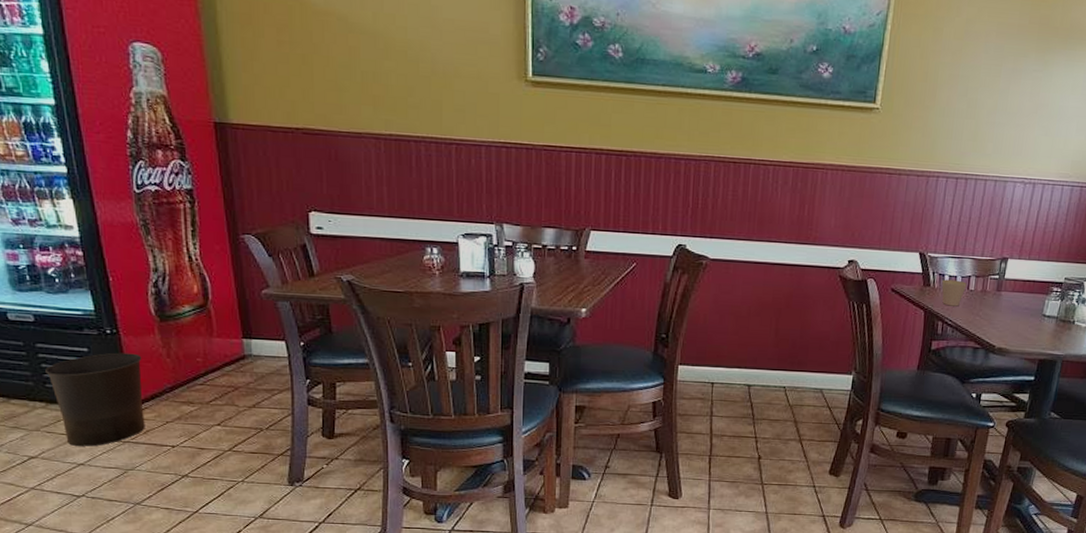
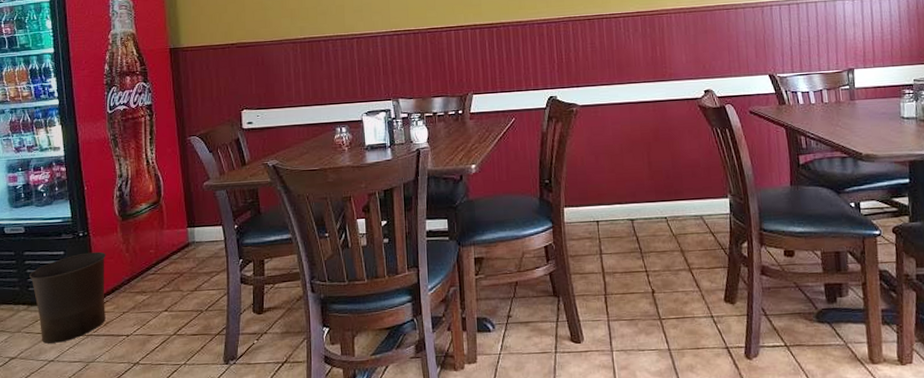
cup: present [942,279,967,307] -> none [796,95,821,121]

